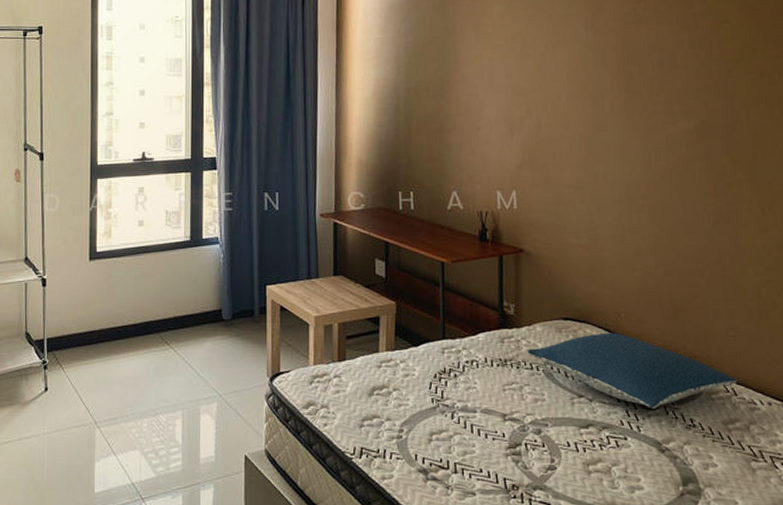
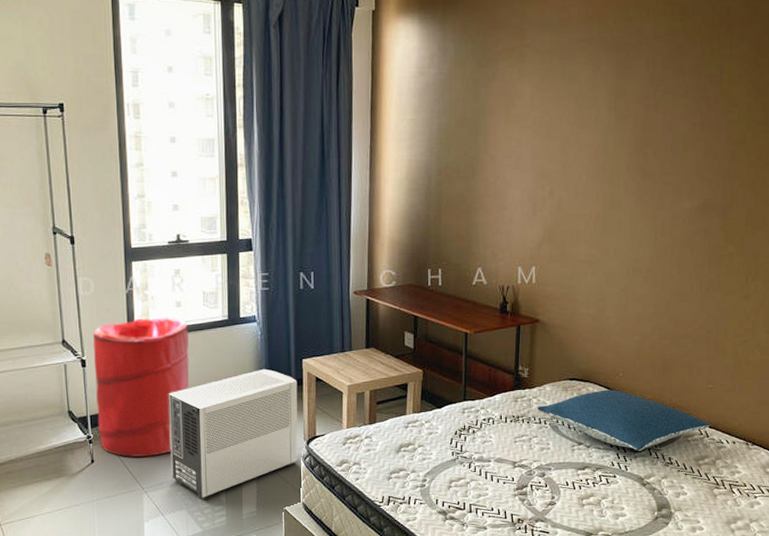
laundry hamper: none [54,236,150,387] -> present [93,317,189,457]
air purifier: none [126,294,261,440] -> present [168,368,298,500]

